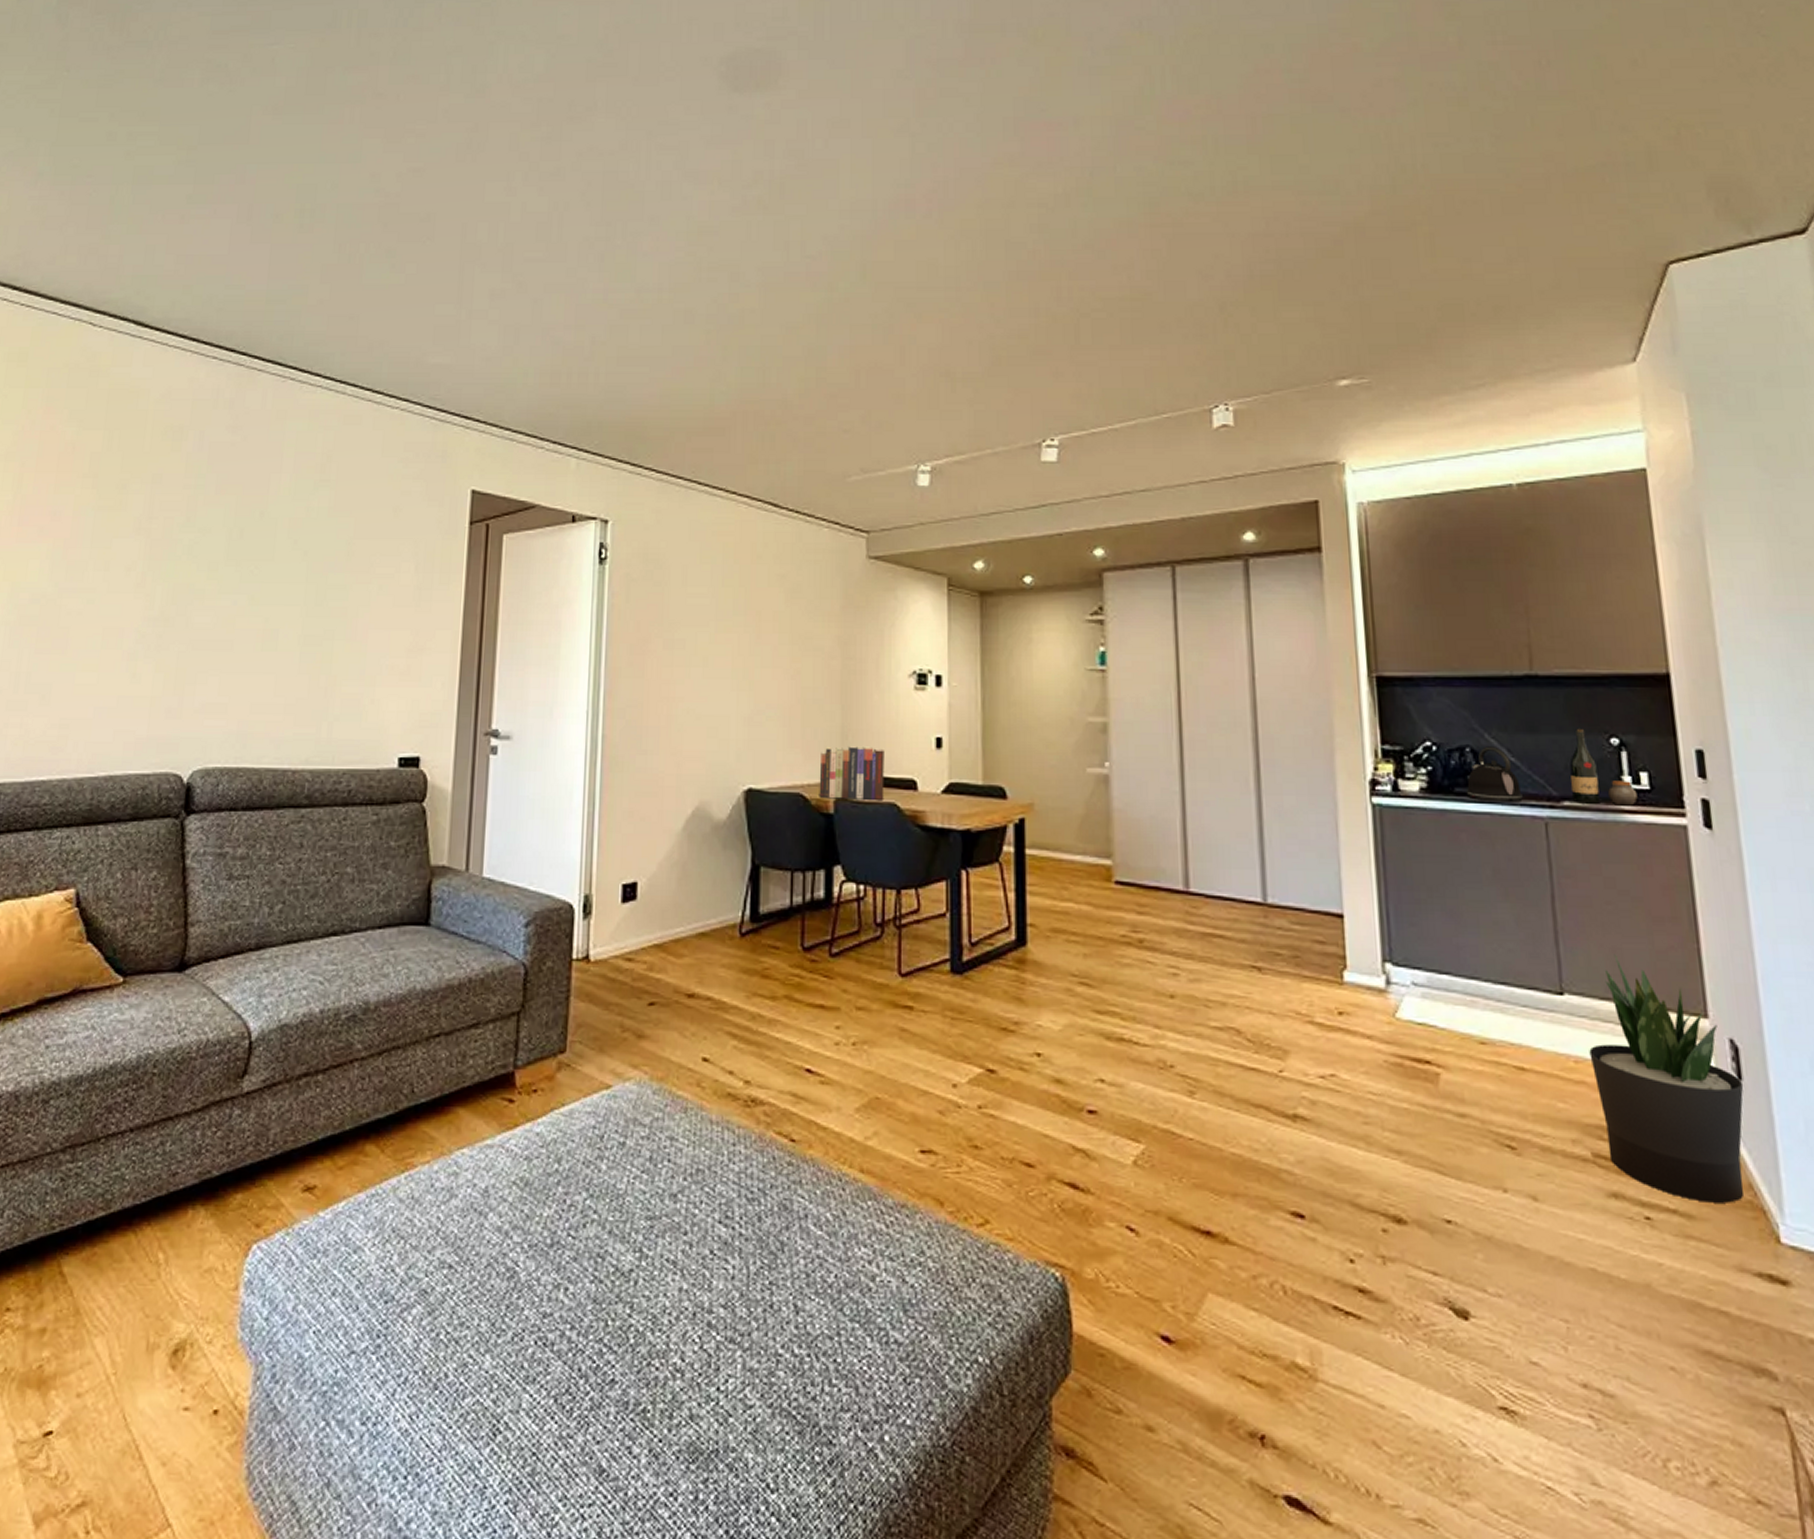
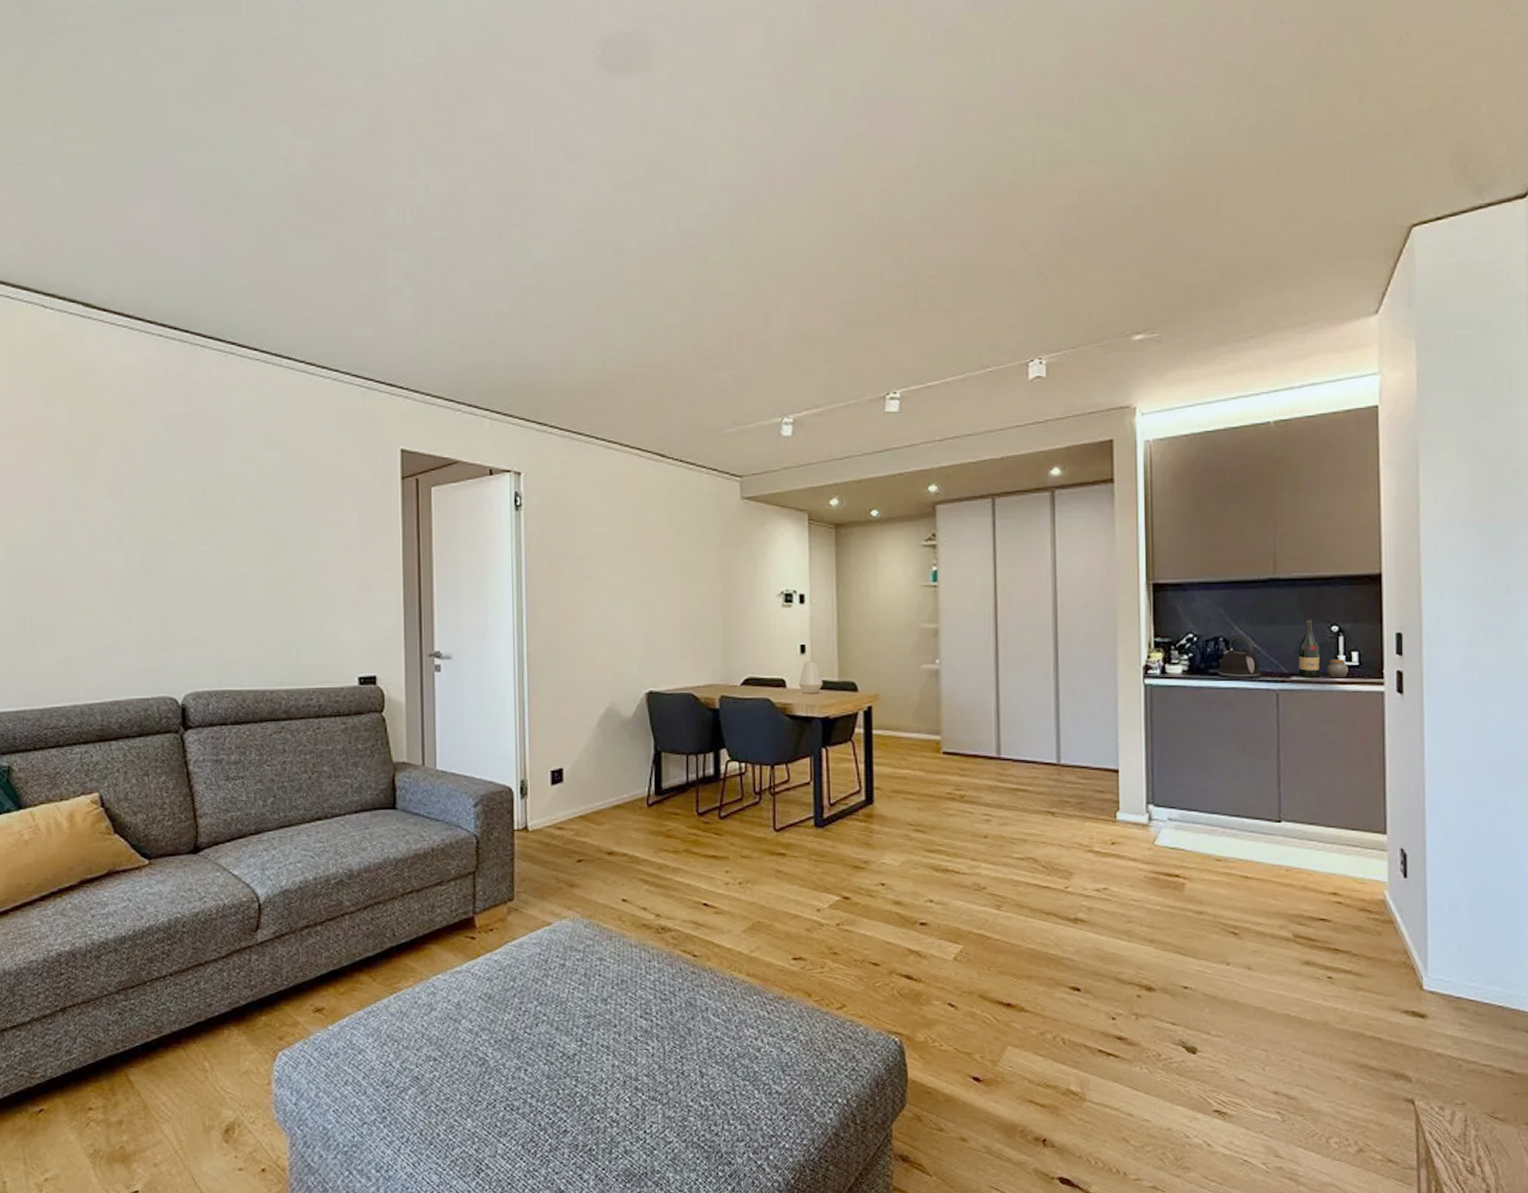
books: present [819,746,884,801] -> none [706,654,760,697]
vase: none [932,758,964,799] -> present [798,661,823,694]
planter: present [1589,954,1745,1203] -> none [1297,790,1408,965]

